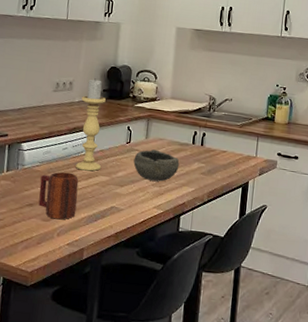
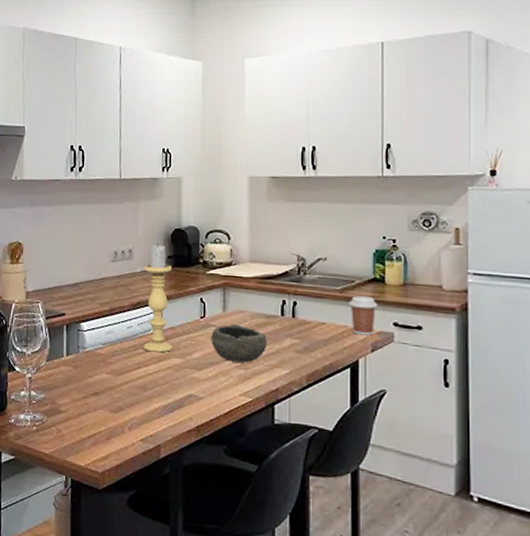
mug: present [38,172,79,220] -> none [104,354,149,411]
coffee cup: none [245,131,267,163] -> present [348,296,378,336]

